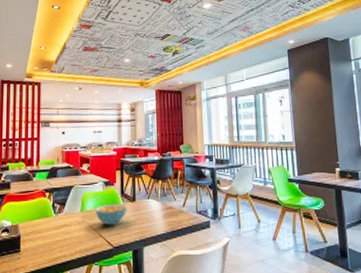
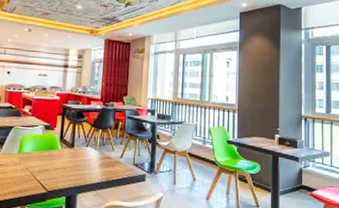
cereal bowl: present [95,203,128,226] -> none [32,147,65,170]

